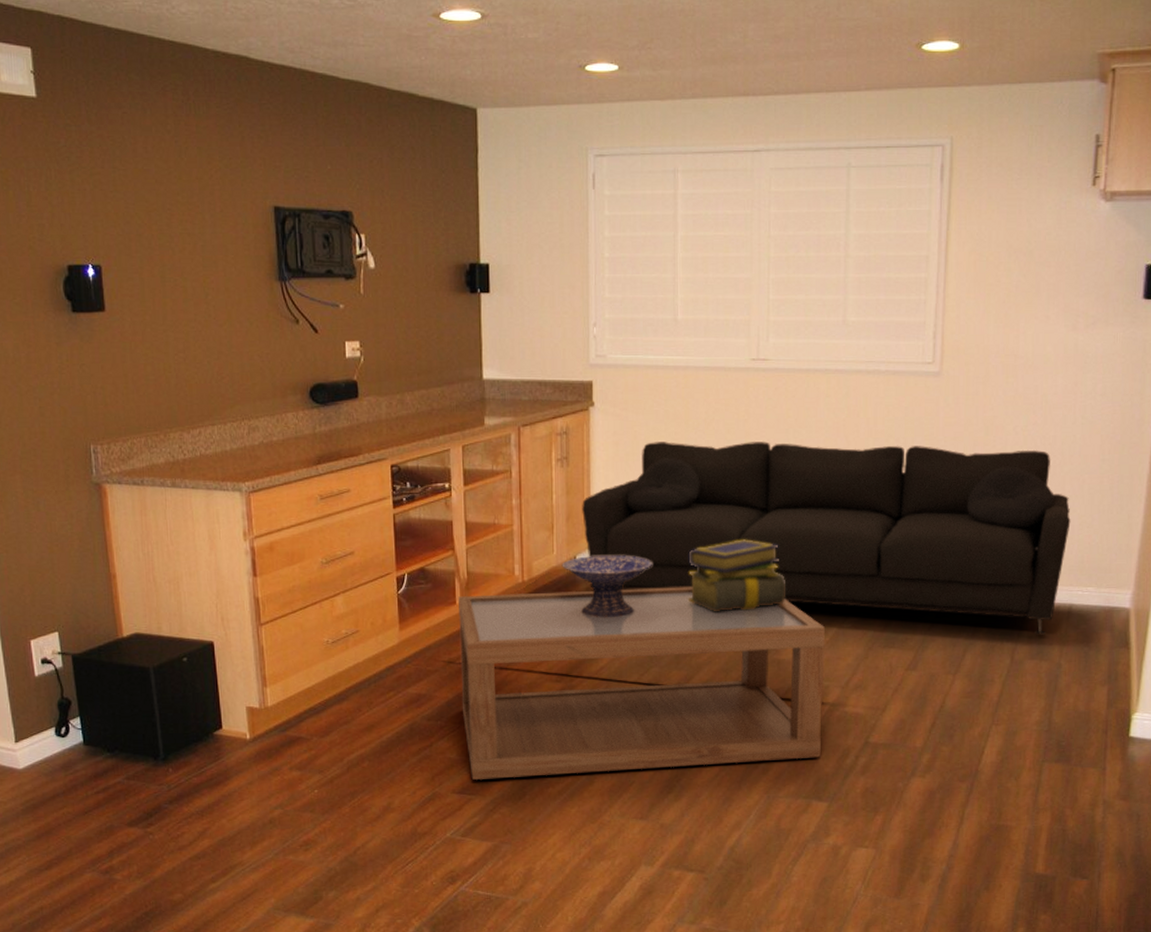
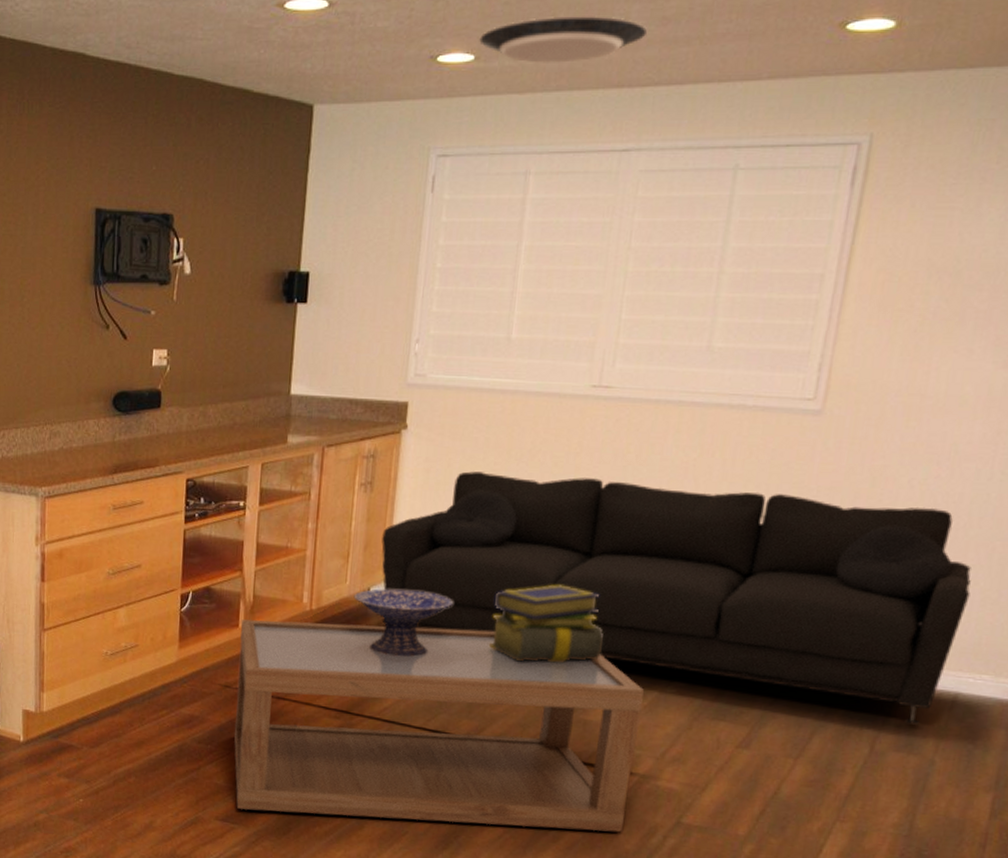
ceiling light: none [621,33,764,74] -> present [479,15,648,63]

